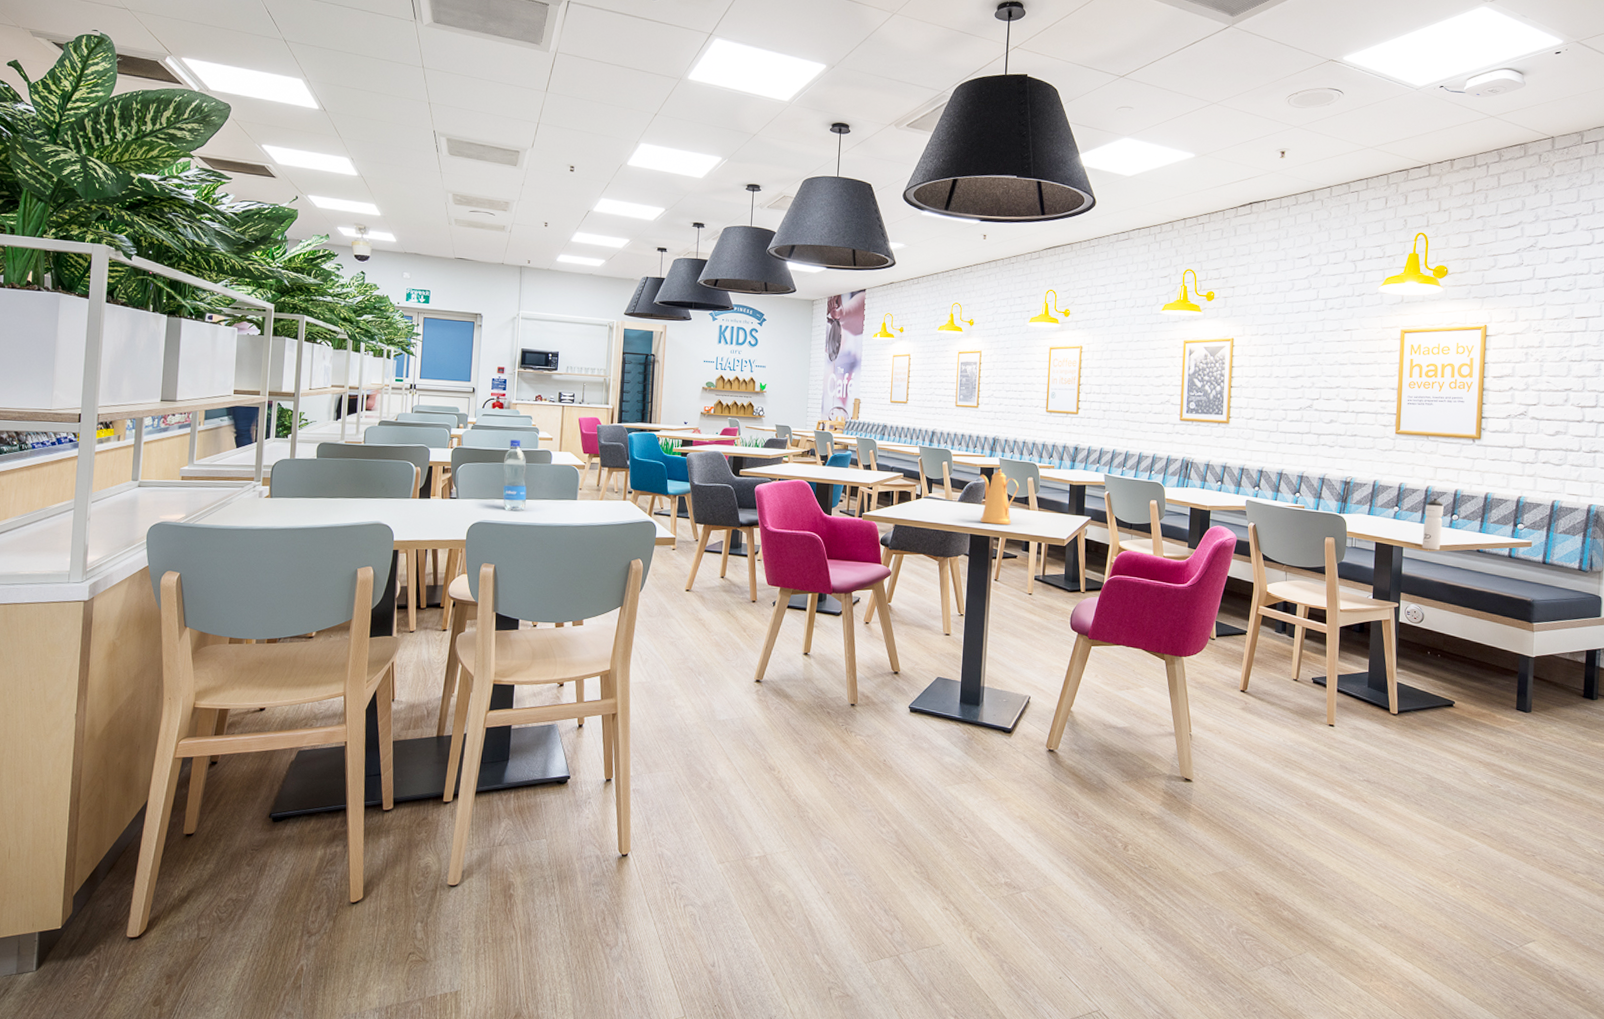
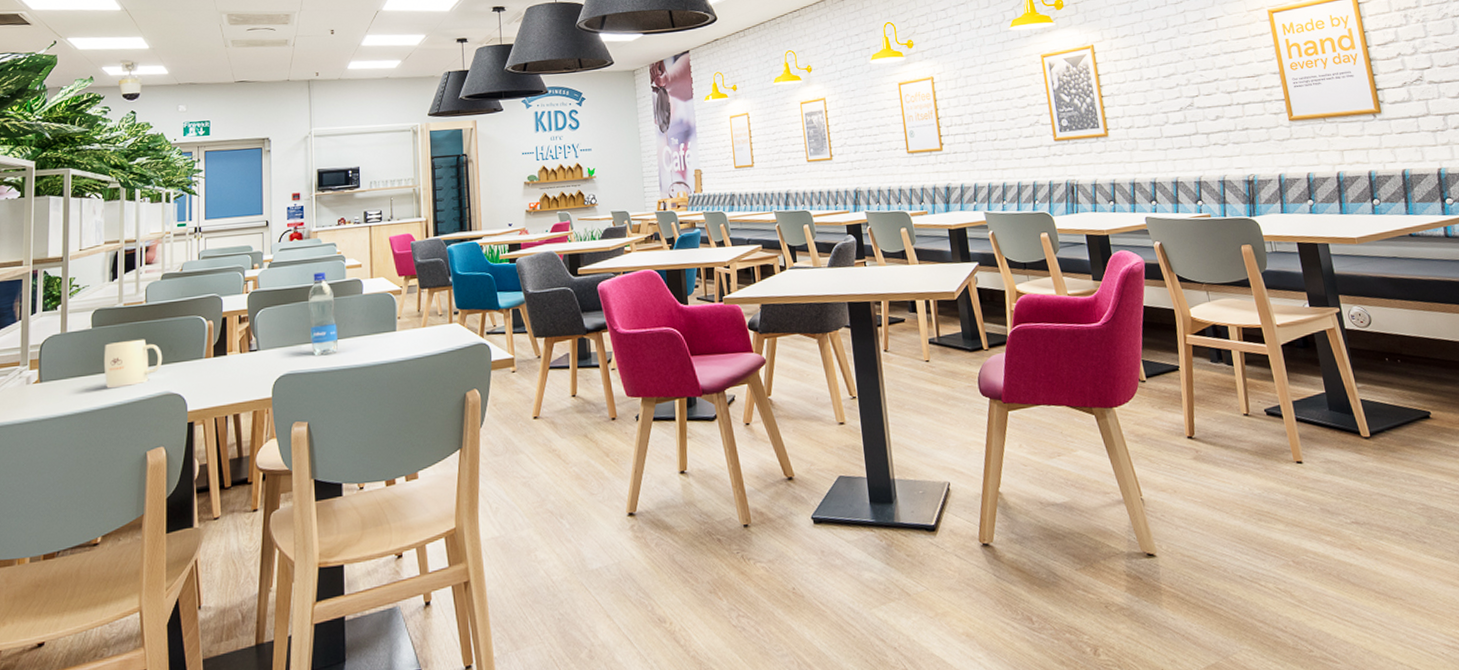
mug: none [325,473,376,512] -> present [103,338,163,389]
coffee pot: present [979,468,1020,525] -> none [846,223,894,288]
water bottle: present [1421,498,1444,550] -> none [1341,184,1369,243]

